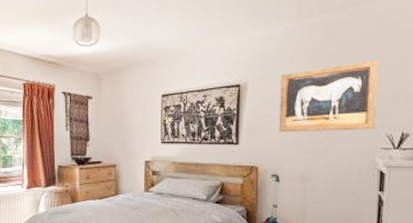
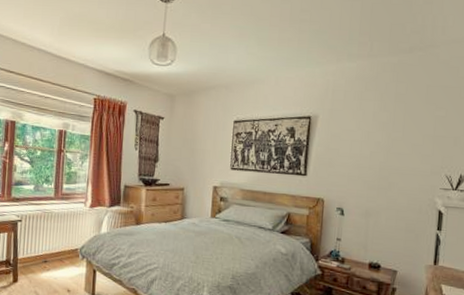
wall art: present [279,60,379,132] -> none [346,103,442,170]

